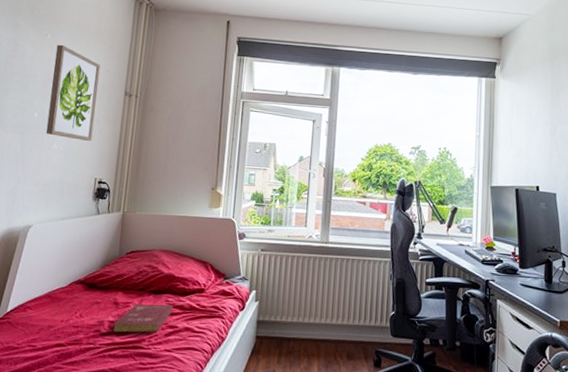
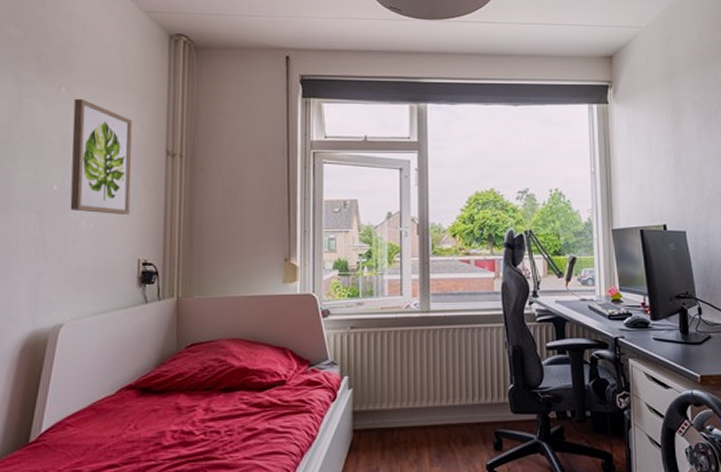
book: present [114,304,173,333] -> none [178,403,249,443]

